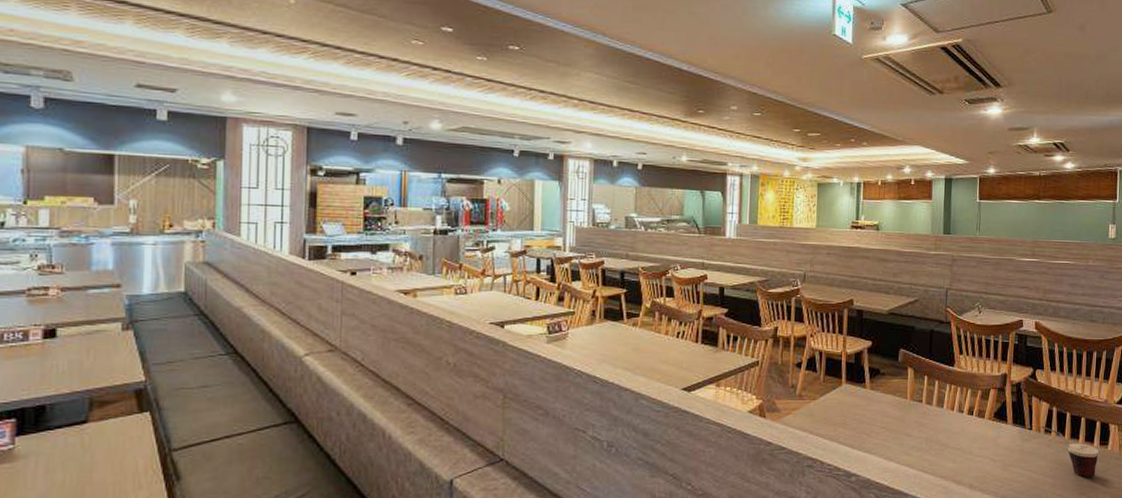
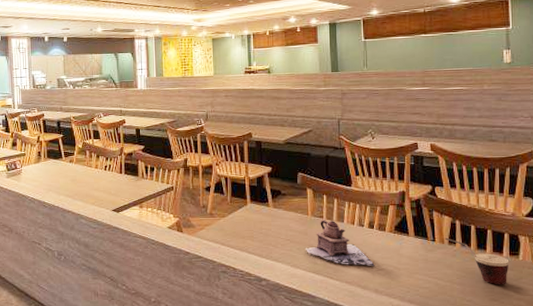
teapot: none [900,405,971,459] -> present [305,220,375,267]

